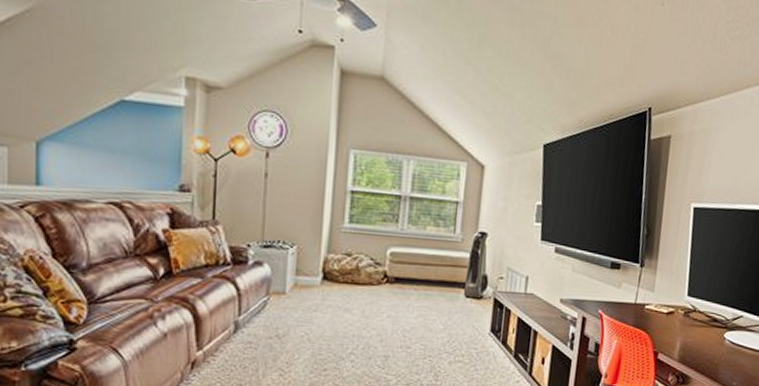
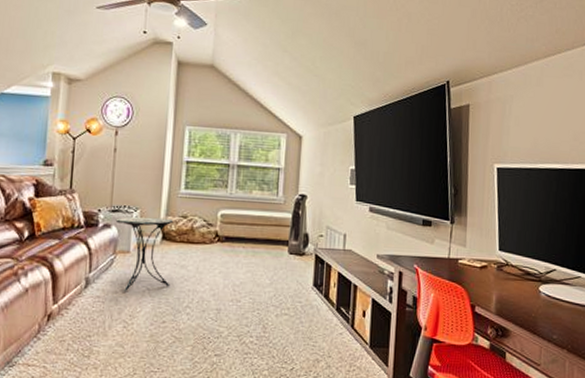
side table: none [268,253,336,338] -> present [115,217,174,292]

